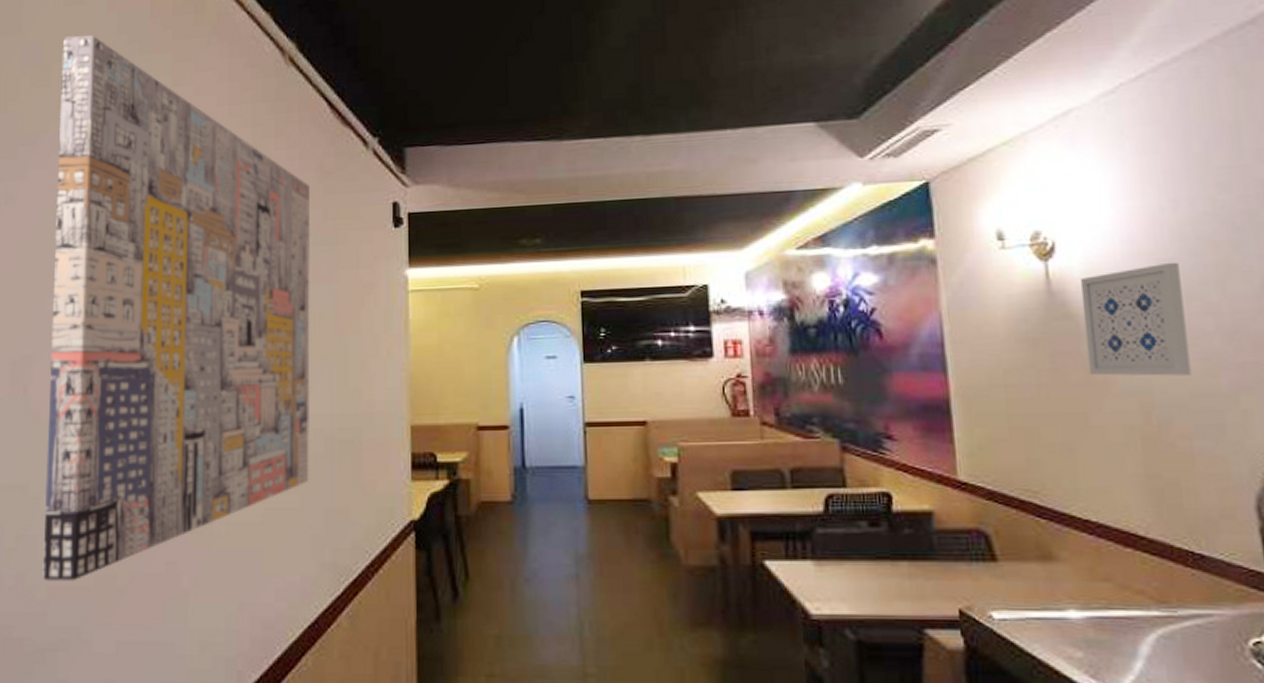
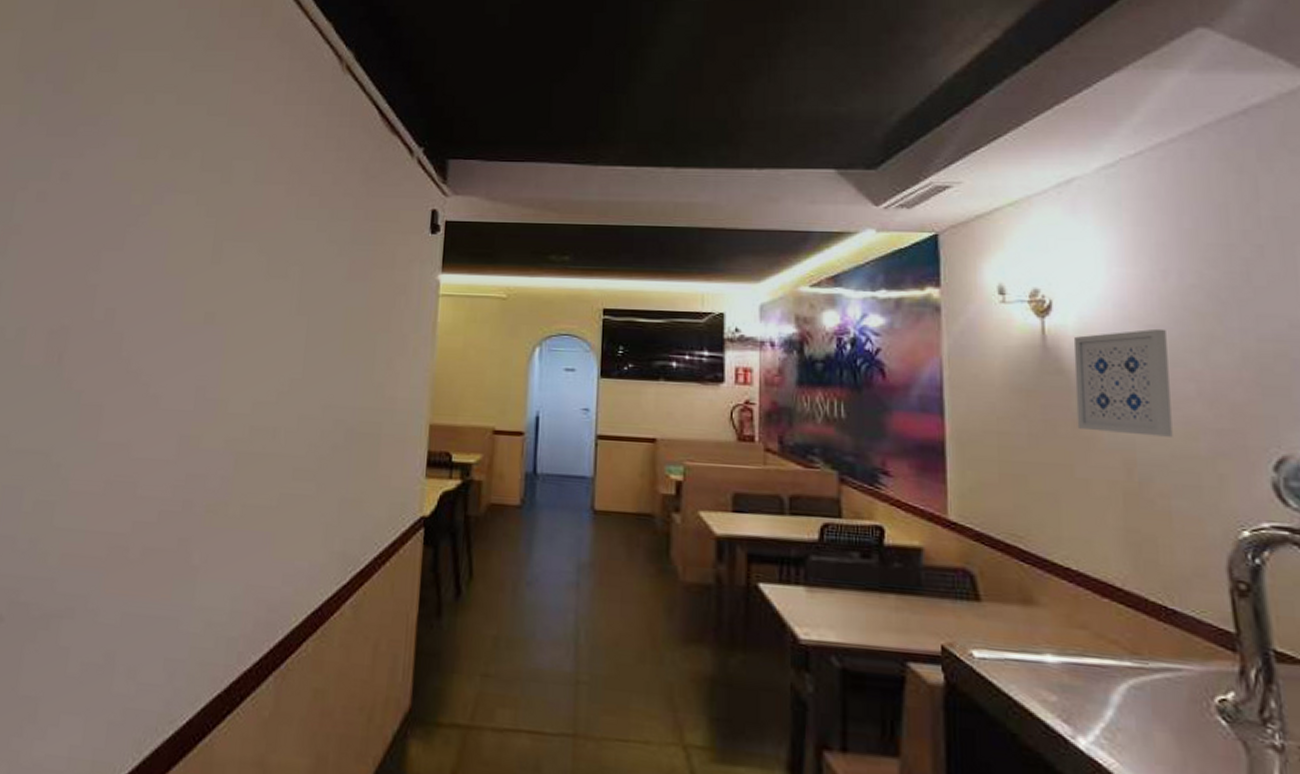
wall art: present [42,35,311,581] -> none [56,27,354,550]

